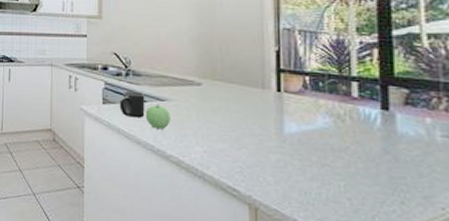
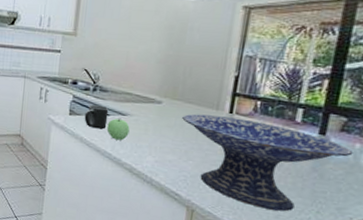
decorative bowl: none [226,94,426,204] -> present [182,113,354,212]

